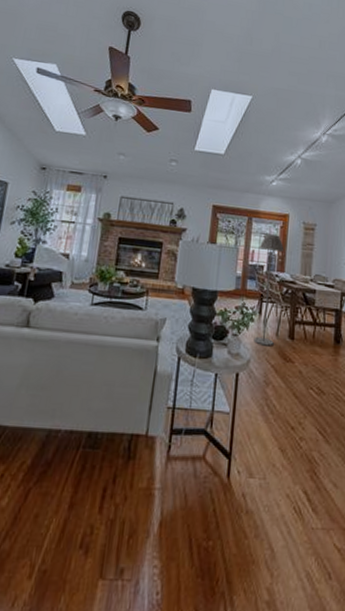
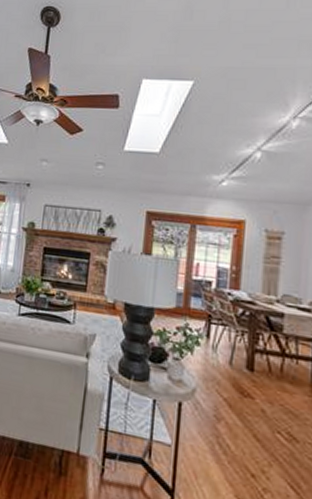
floor lamp: present [253,234,285,347] -> none [200,244,239,377]

